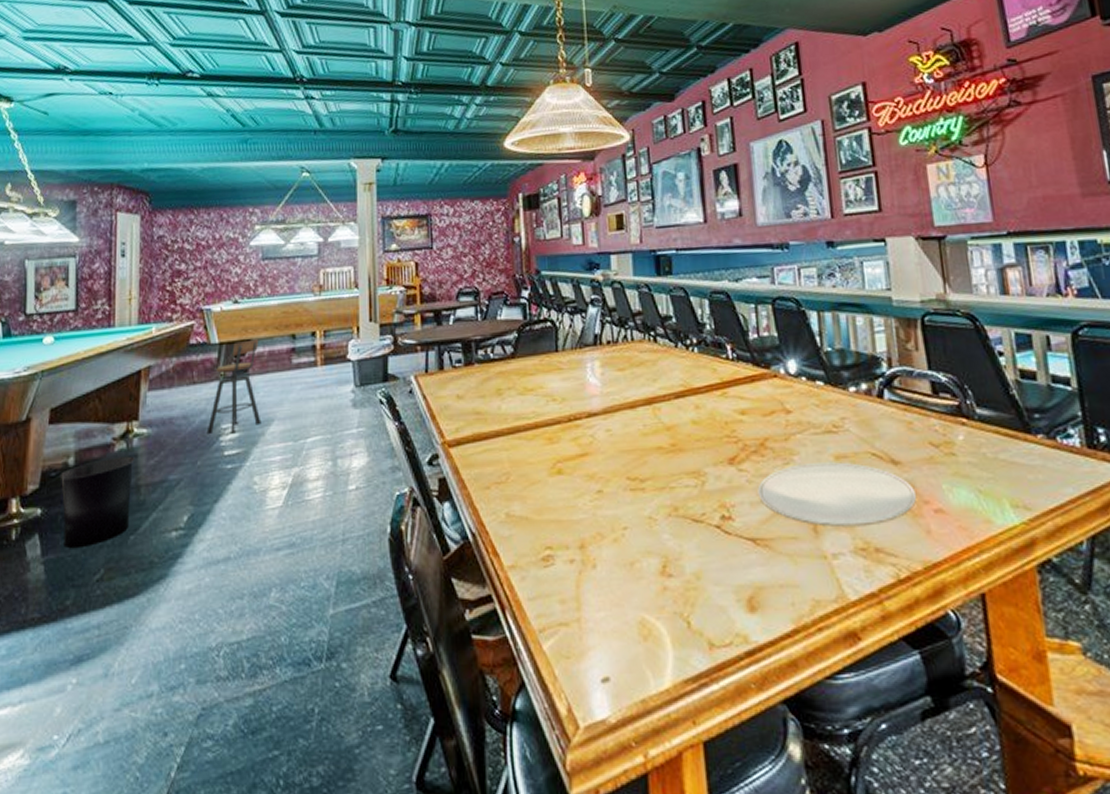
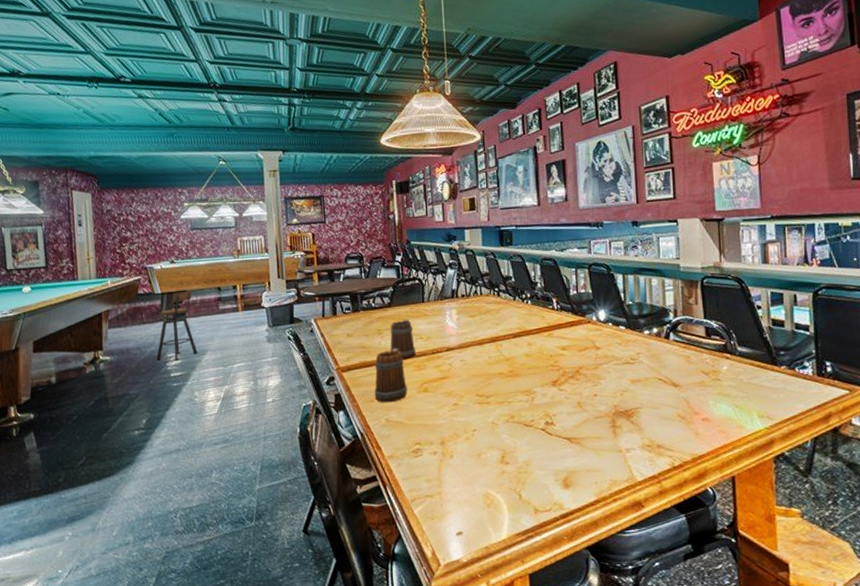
waste bin: present [60,456,135,549] -> none [45,376,102,443]
beer mug: none [491,414,535,491] -> present [374,348,407,403]
beer mug: none [512,375,546,430] -> present [390,319,416,360]
plate: present [757,462,917,528] -> none [573,384,690,431]

